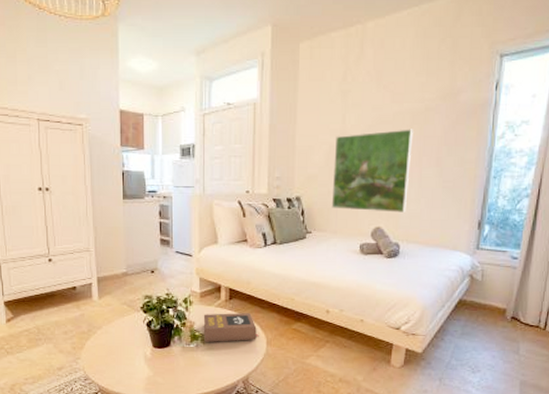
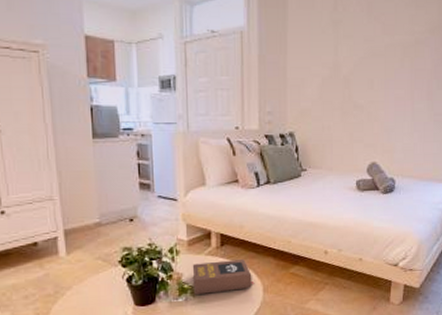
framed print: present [331,129,413,213] -> none [326,61,404,147]

